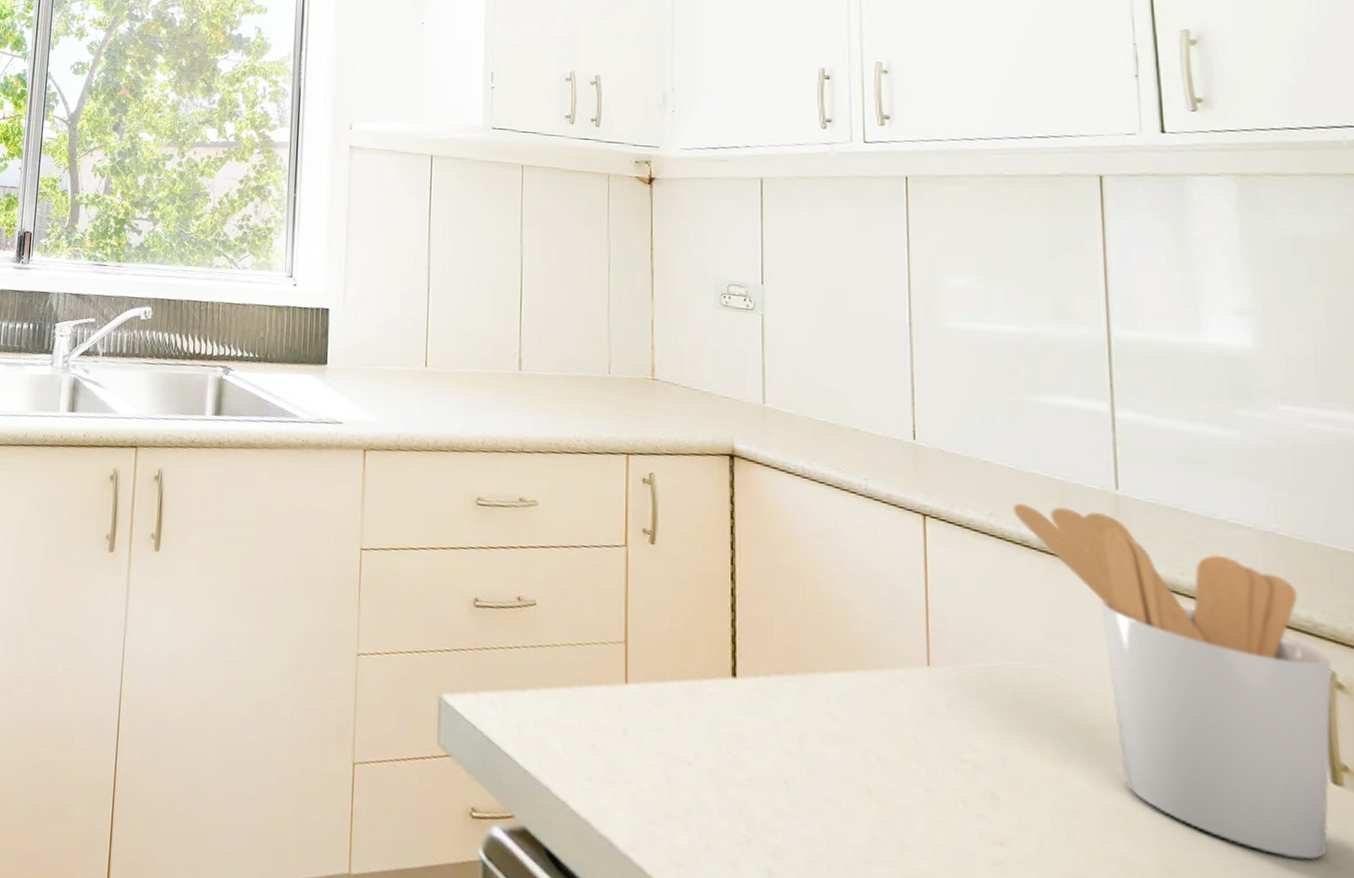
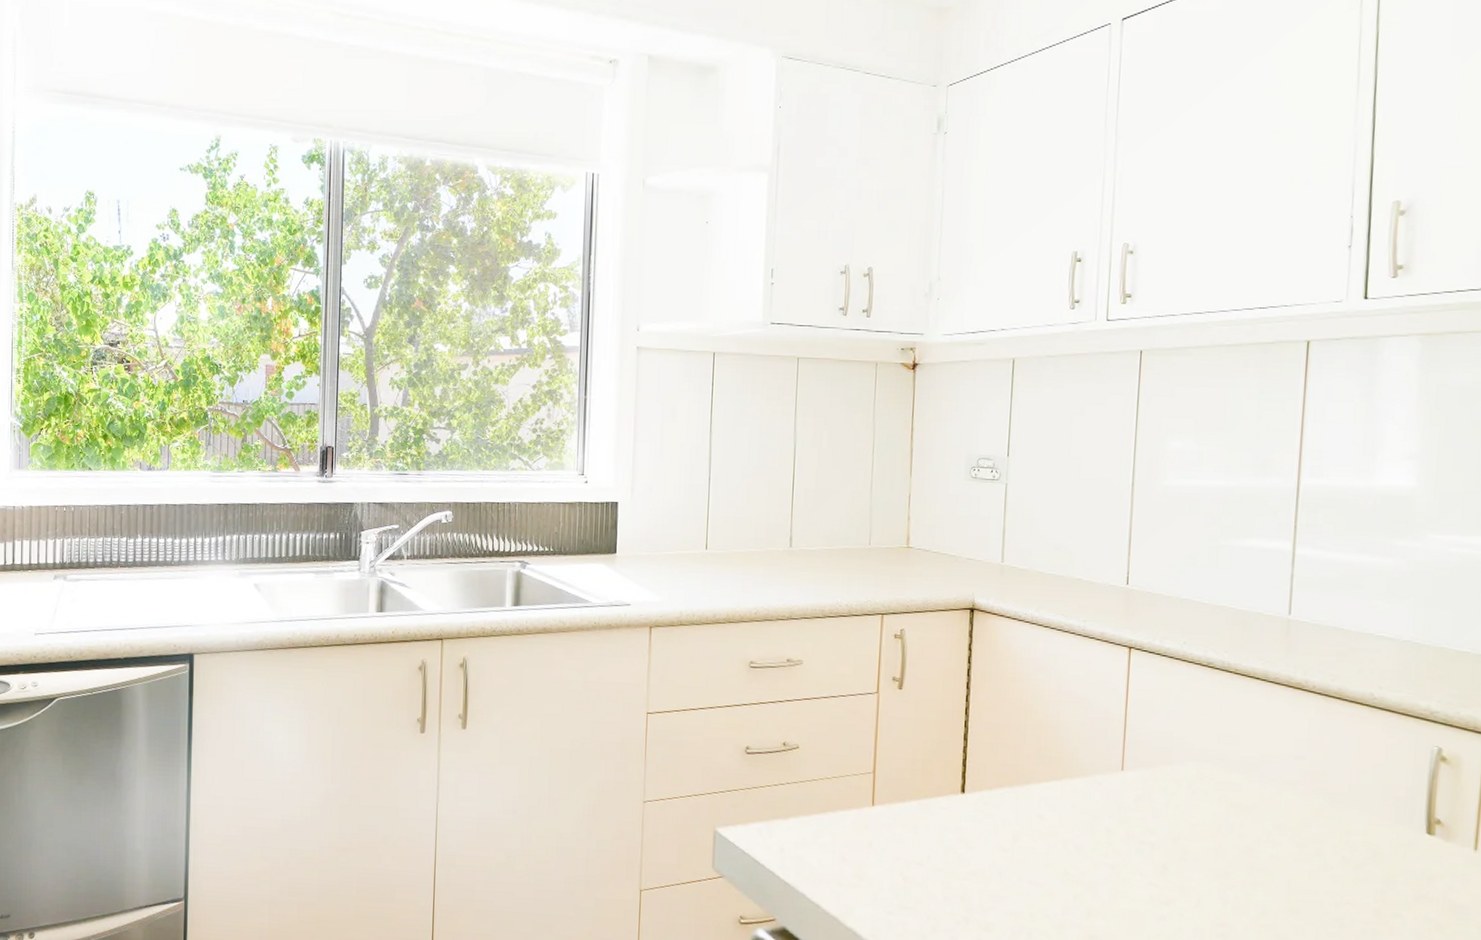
utensil holder: present [1013,503,1331,860] -> none [1203,632,1439,893]

